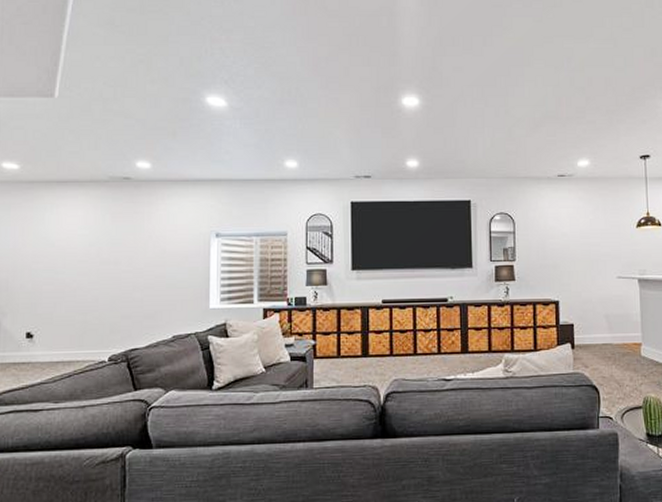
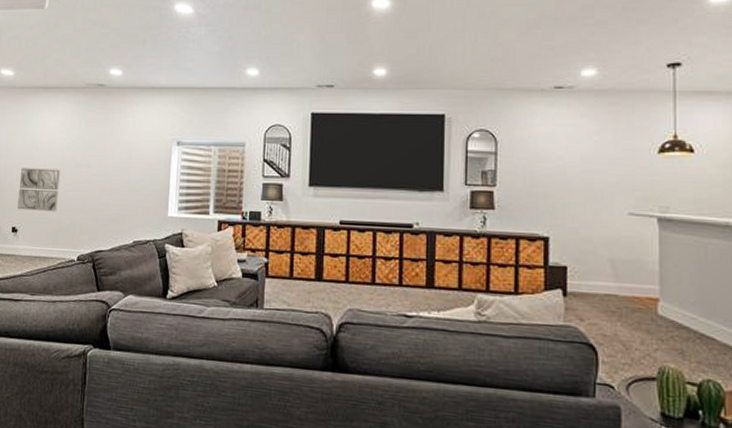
wall art: none [32,267,84,314] -> present [17,168,61,212]

